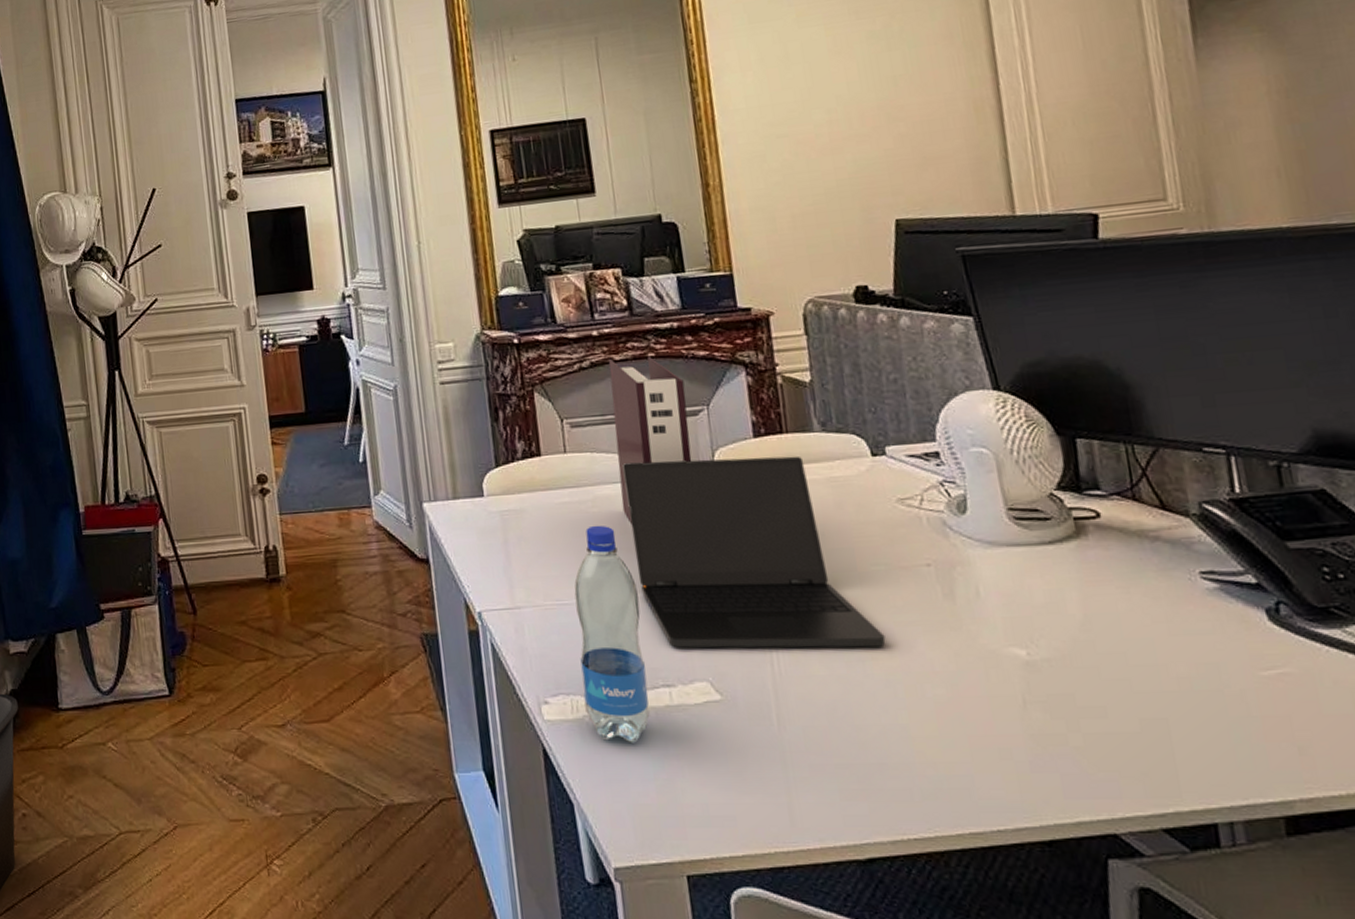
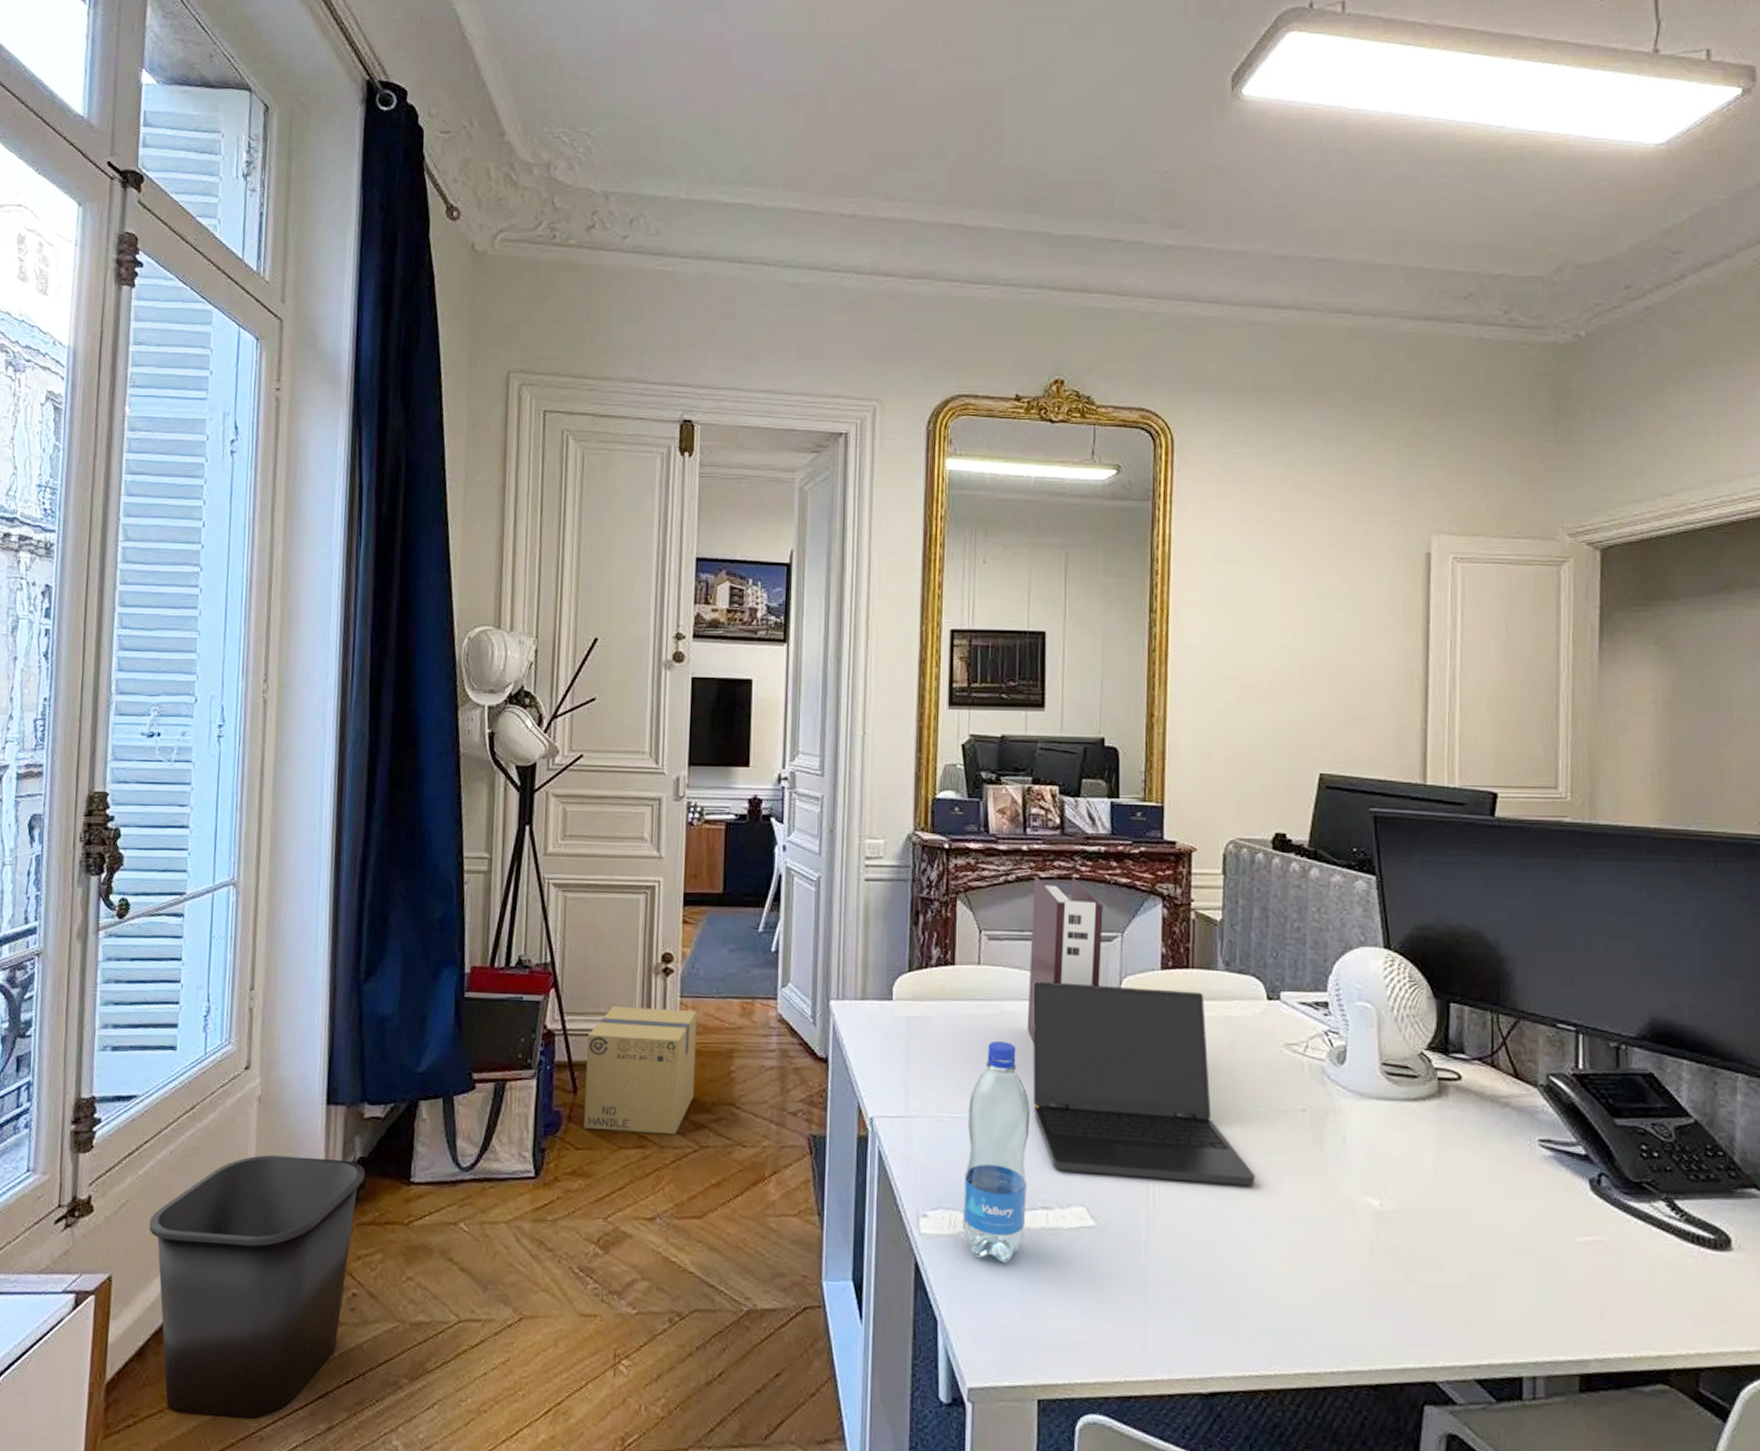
cardboard box: none [198,526,306,647] -> present [583,1006,697,1135]

